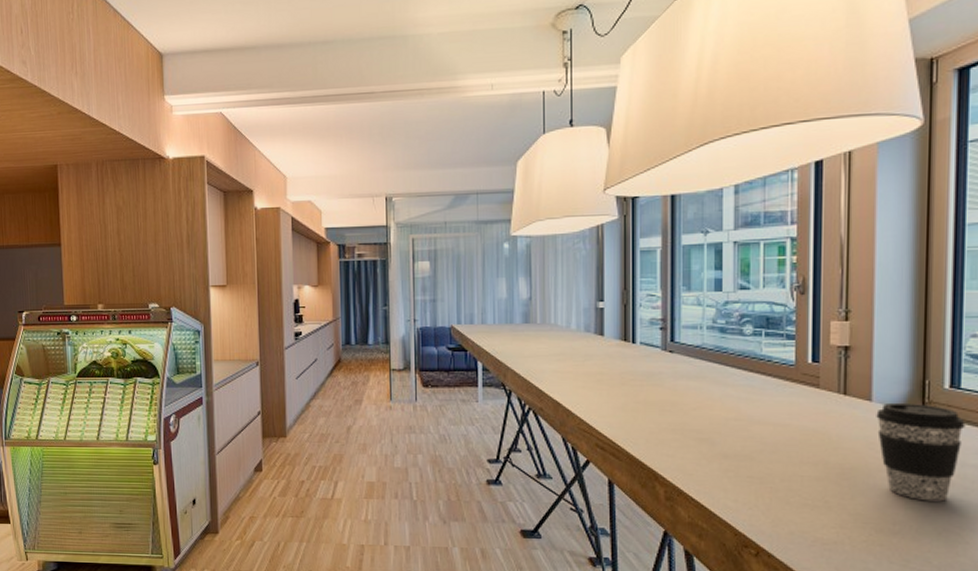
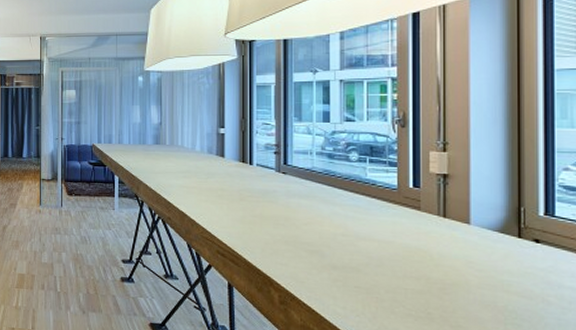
coffee cup: present [876,402,965,502] -> none [474,226,561,319]

